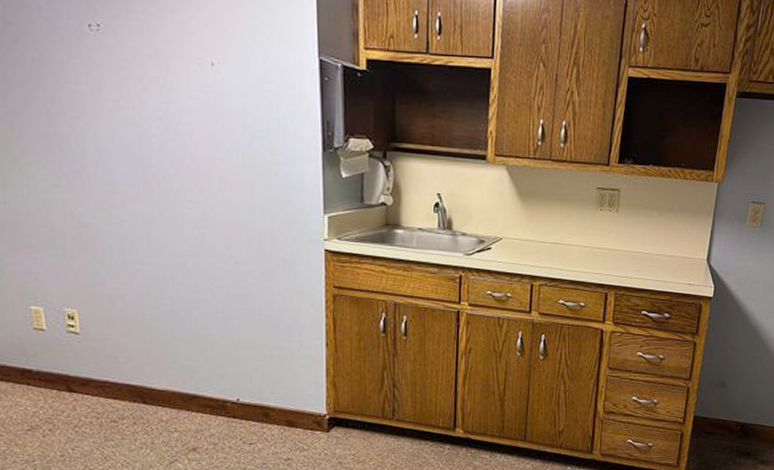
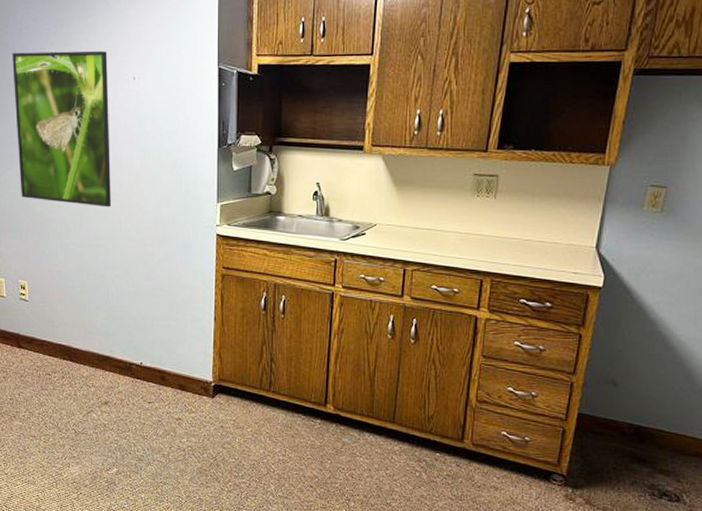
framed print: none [37,19,191,219] -> present [12,50,112,208]

